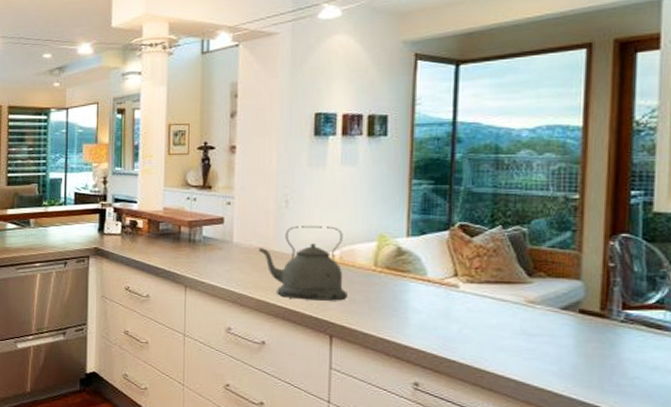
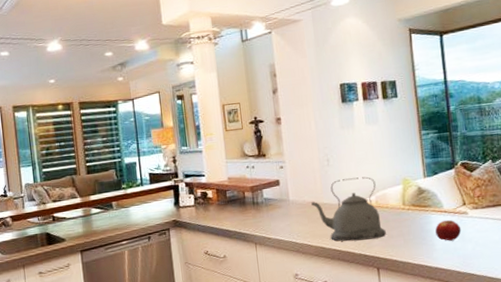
fruit: none [412,292,447,317] -> present [435,220,462,241]

